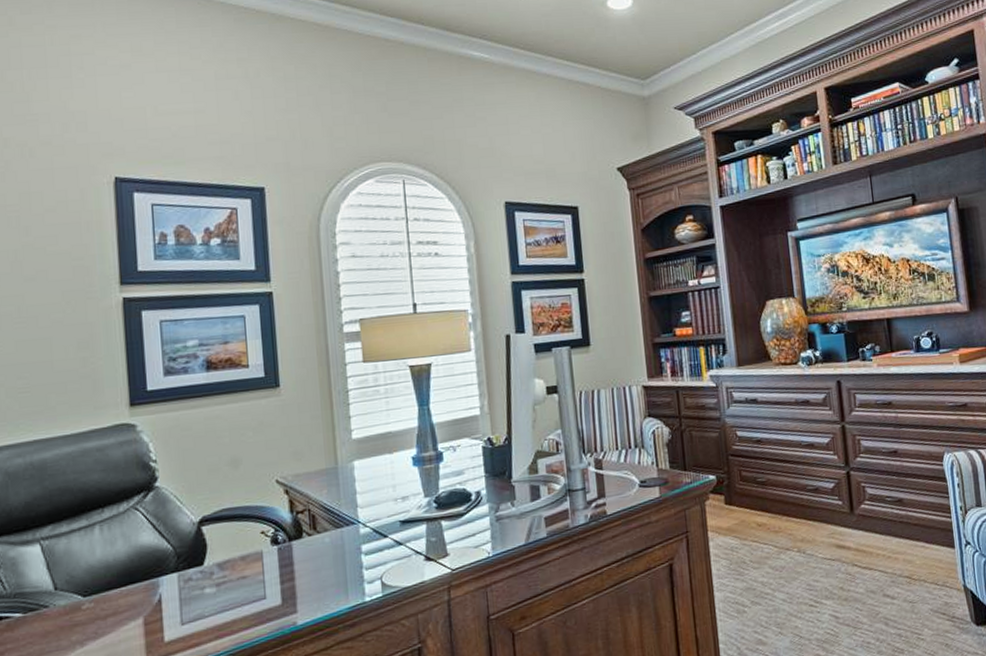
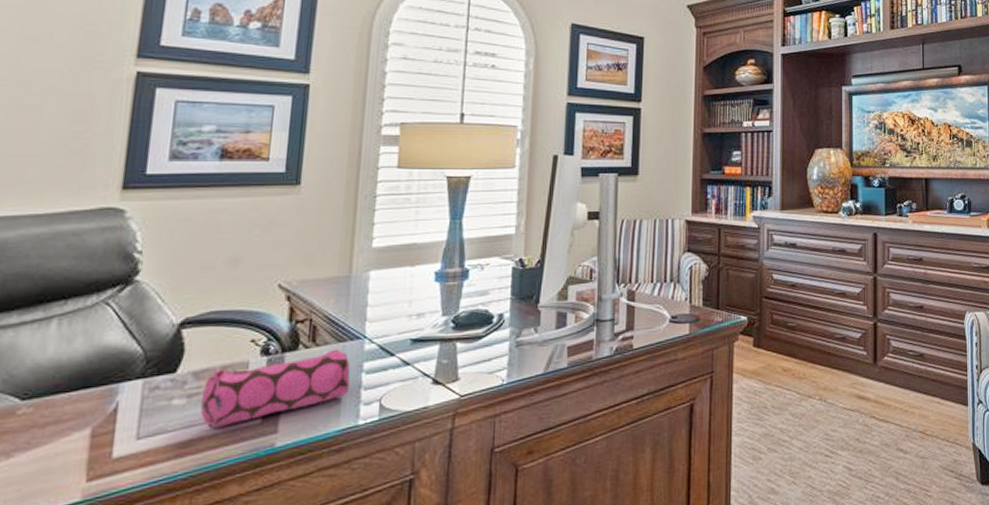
pencil case: none [228,534,353,612] -> present [200,349,351,428]

